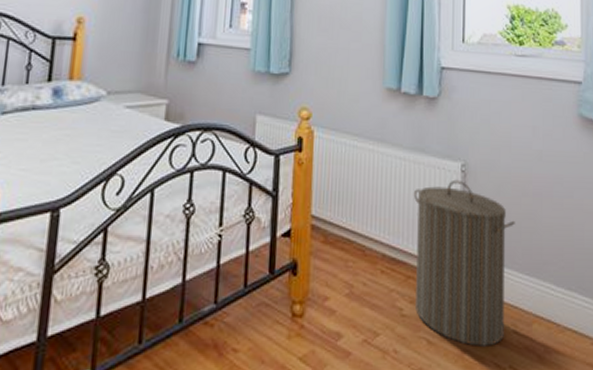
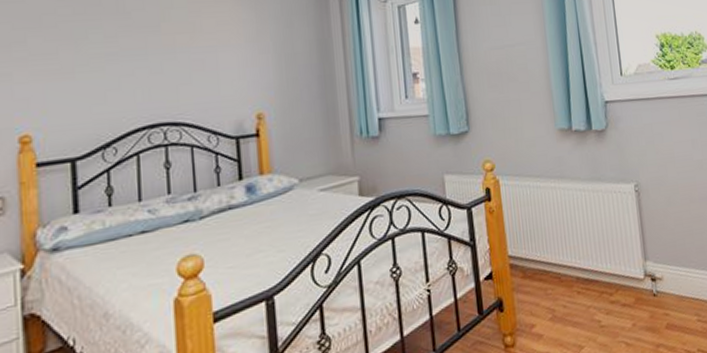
laundry hamper: present [413,179,515,348] -> none [596,199,690,340]

